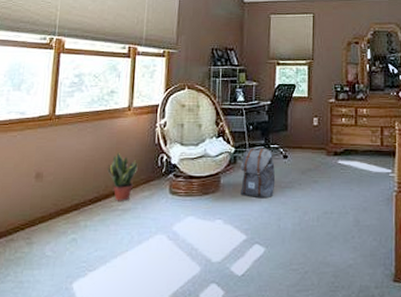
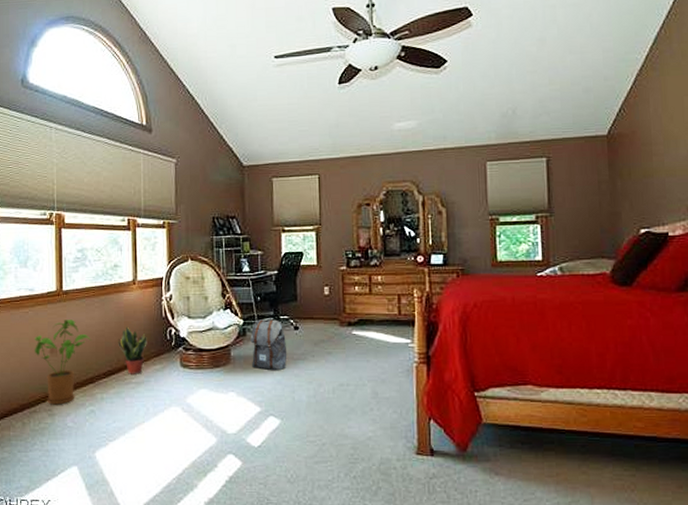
house plant: none [19,144,81,233] -> present [35,320,92,405]

